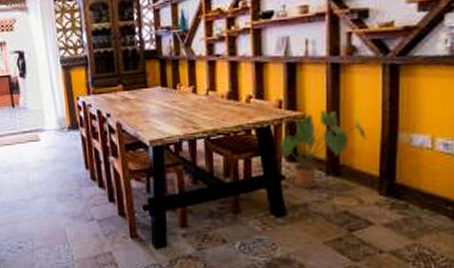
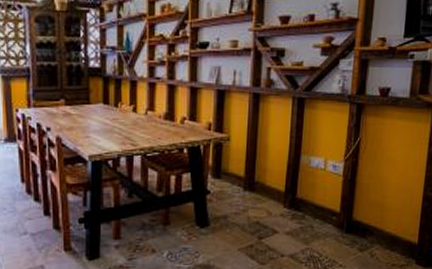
house plant: present [278,110,367,188] -> none [205,134,277,202]

